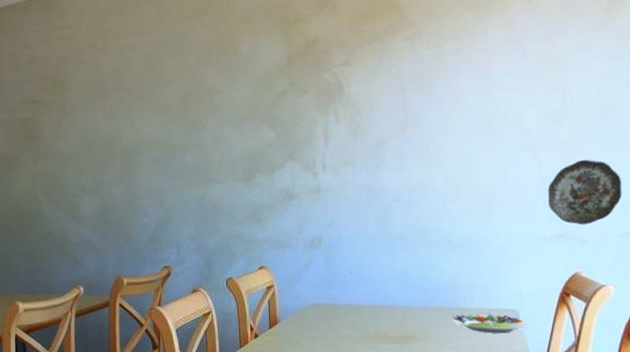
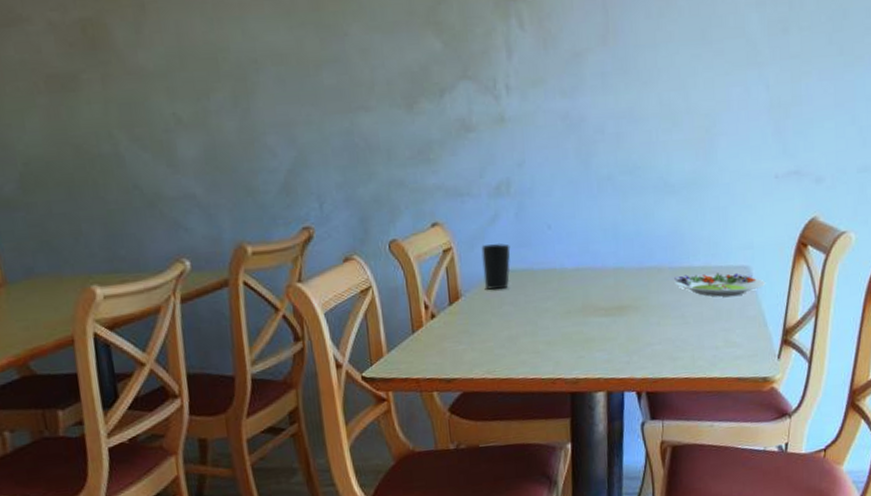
cup: none [296,284,319,319] -> present [481,243,511,290]
decorative plate: present [547,159,622,225] -> none [777,77,860,159]

